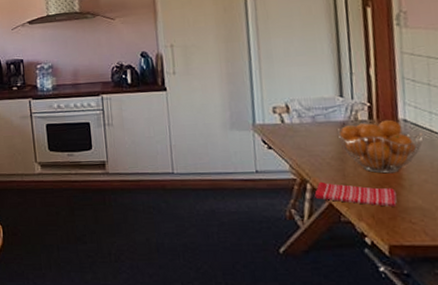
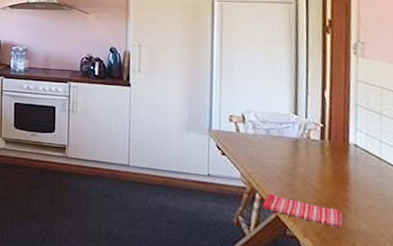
fruit basket: present [337,119,424,174] -> none [289,142,372,195]

